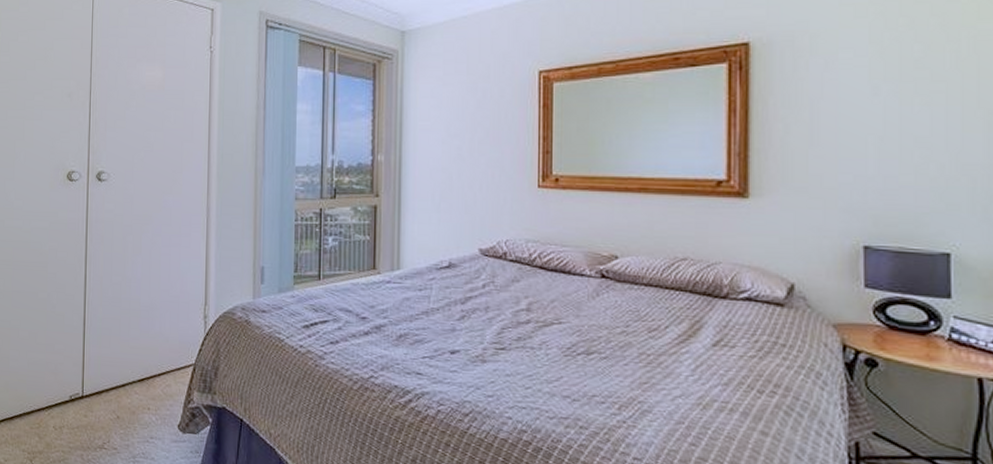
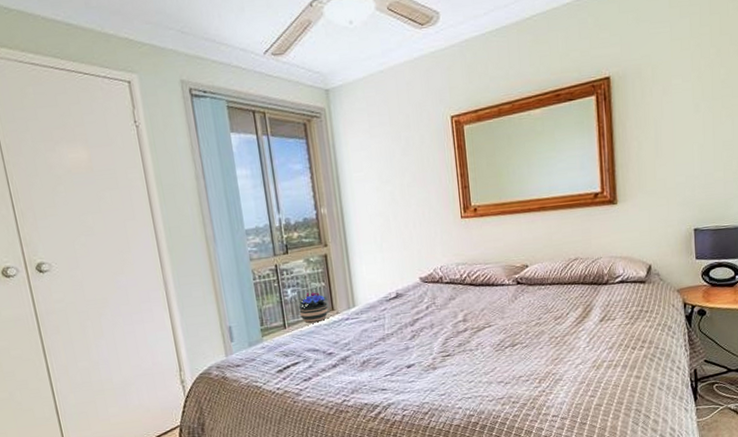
potted flower: none [337,245,371,280] -> present [298,292,329,324]

